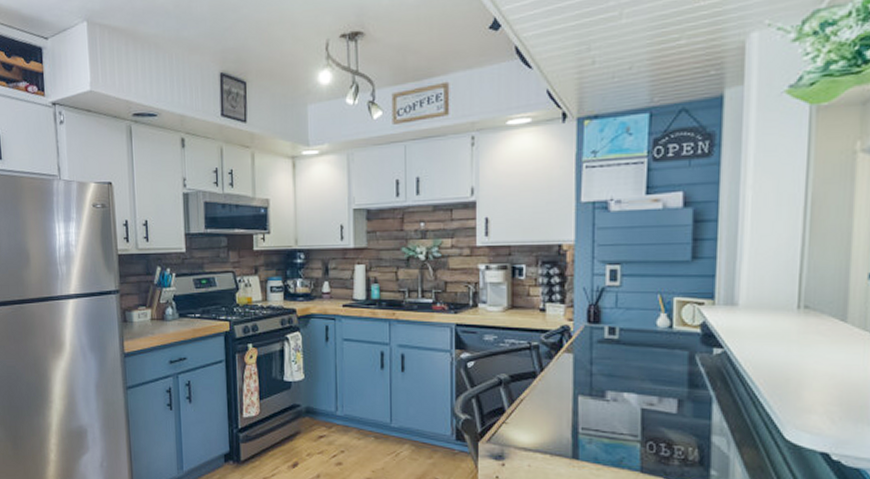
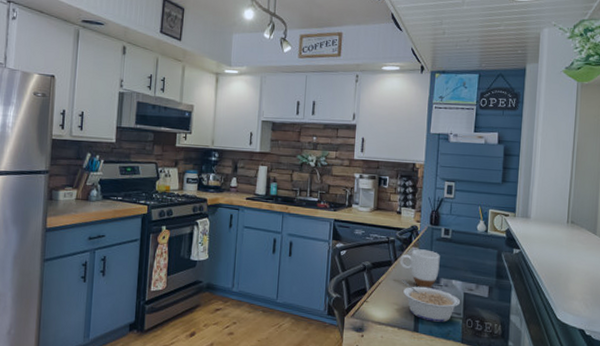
mug: none [547,355,604,404] -> present [399,249,440,288]
legume: none [550,394,637,447] -> present [401,279,461,322]

